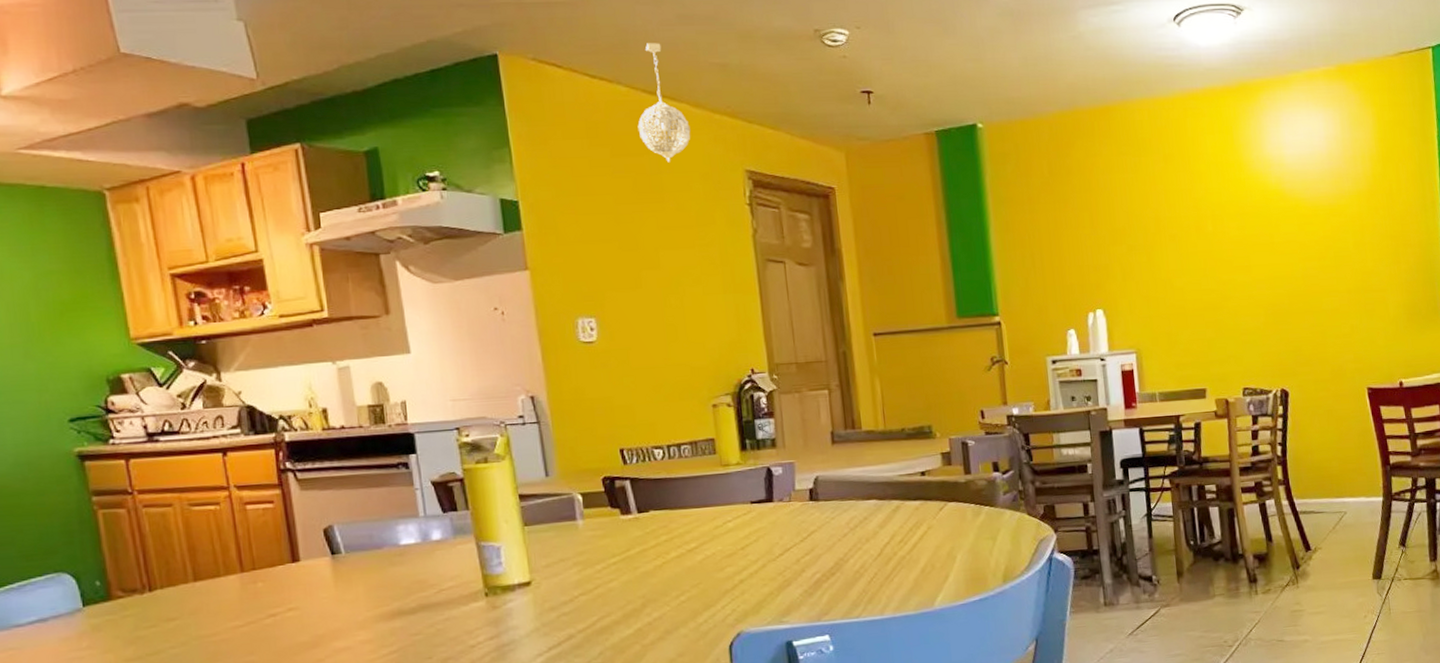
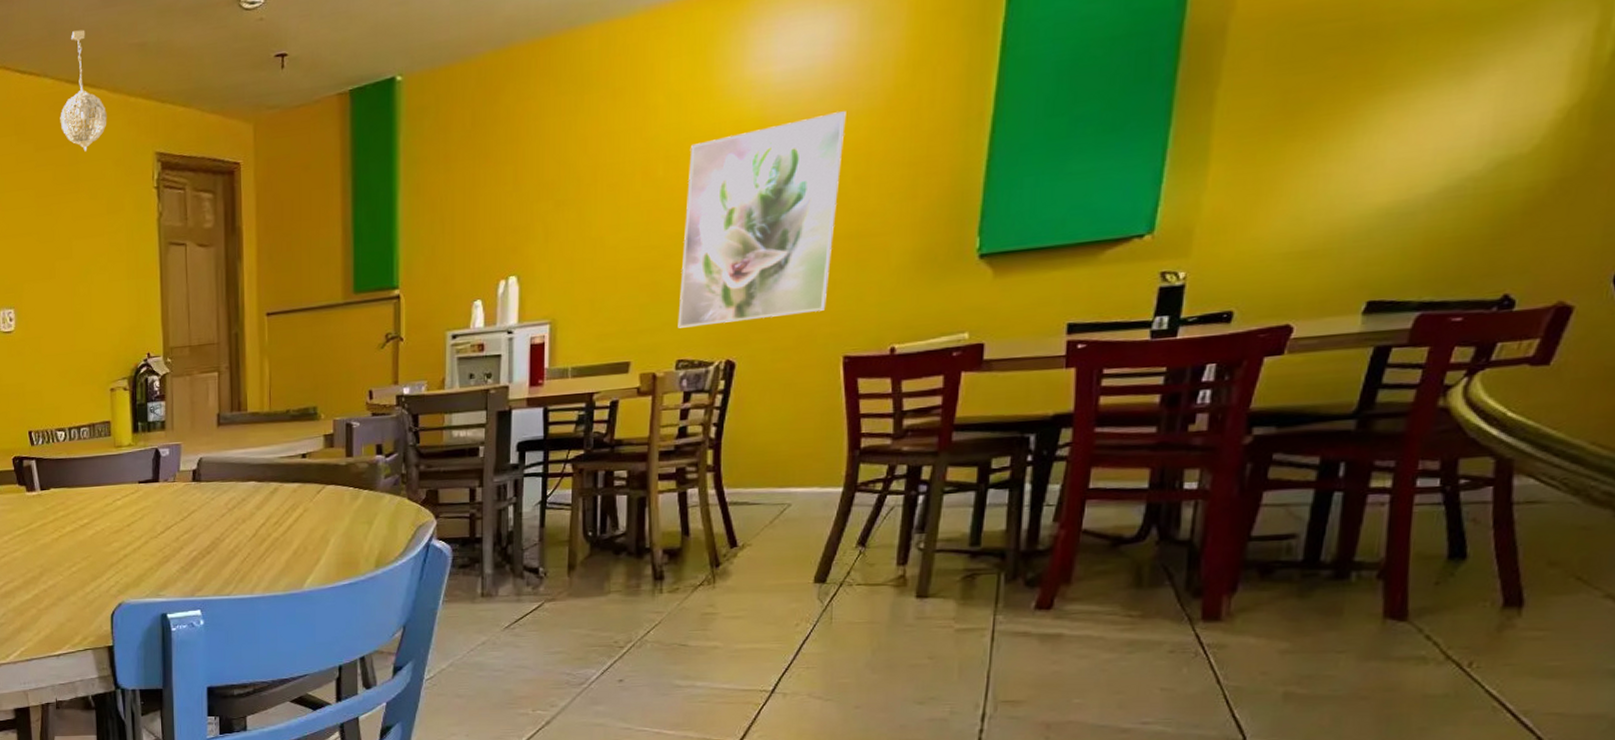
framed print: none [1231,191,1349,361] -> present [678,111,846,328]

